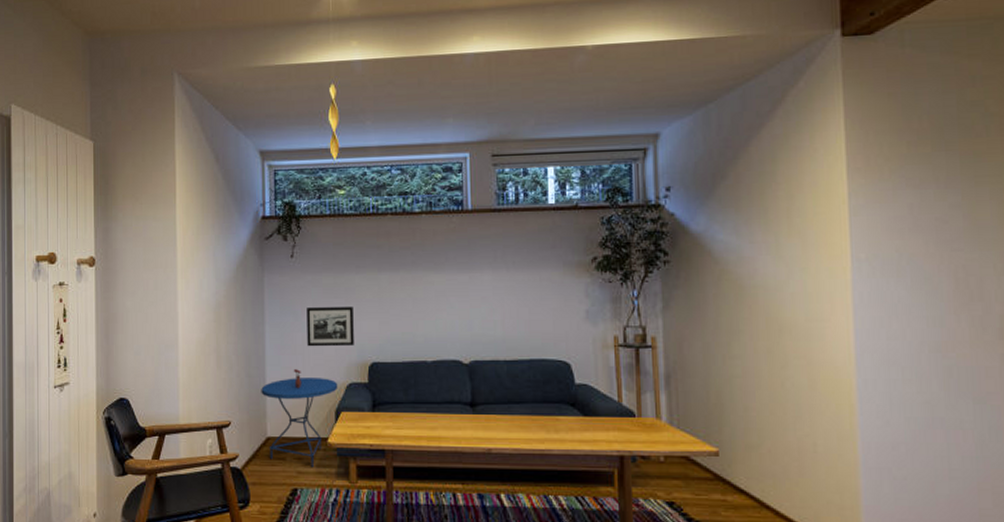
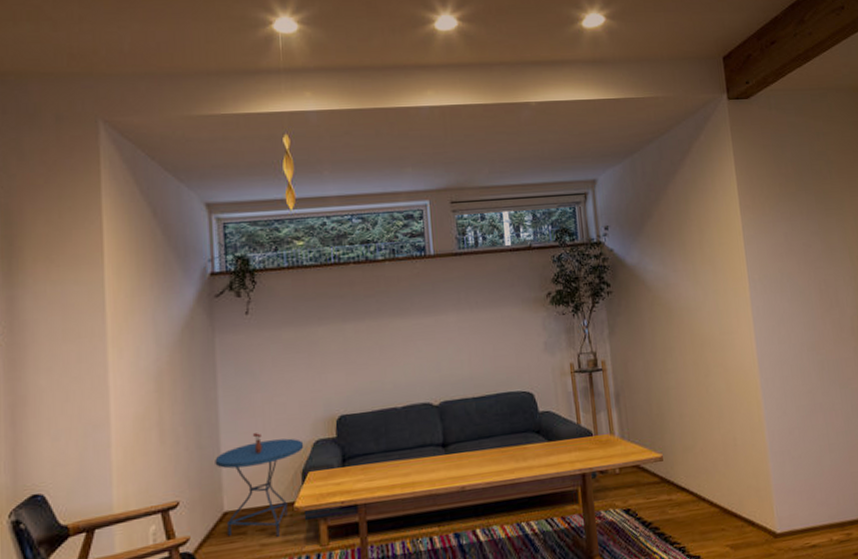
picture frame: present [307,306,354,347] -> none [265,359,320,408]

